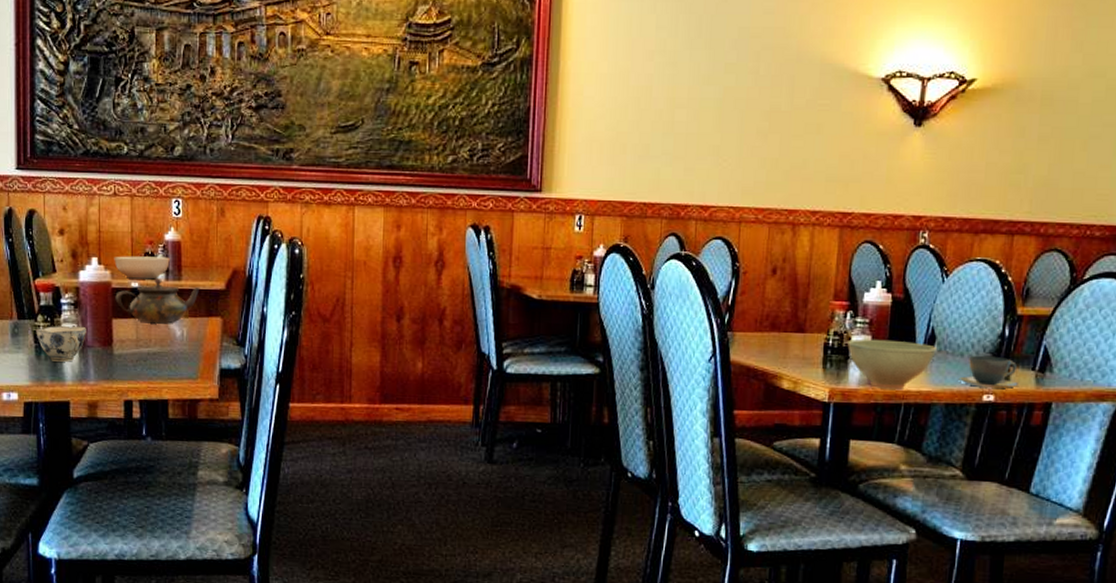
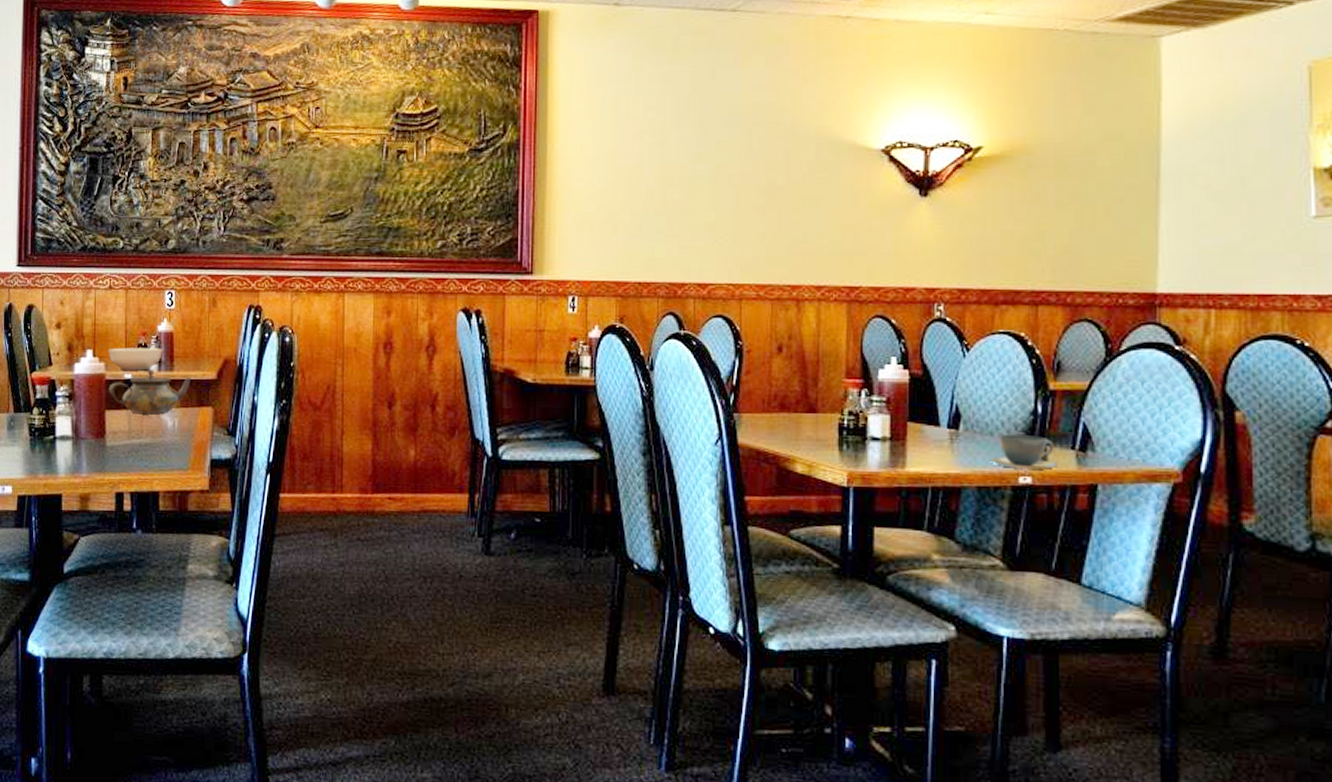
teacup: present [36,325,86,362] -> none [31,417,80,454]
bowl: present [847,339,938,389] -> none [864,418,964,472]

